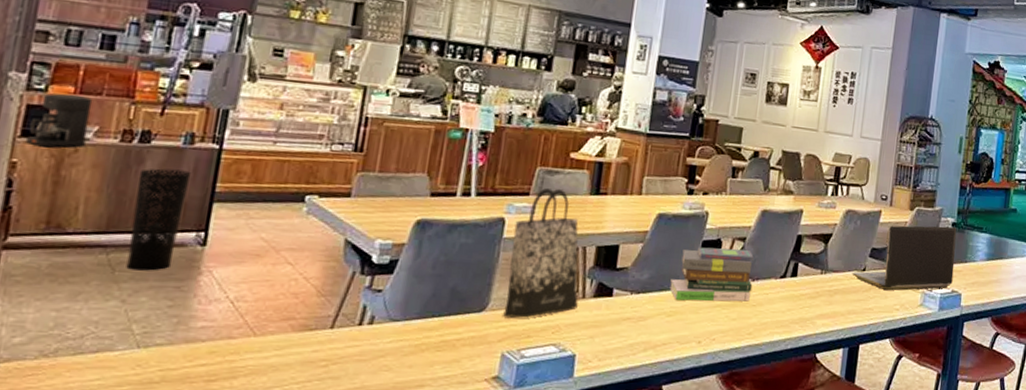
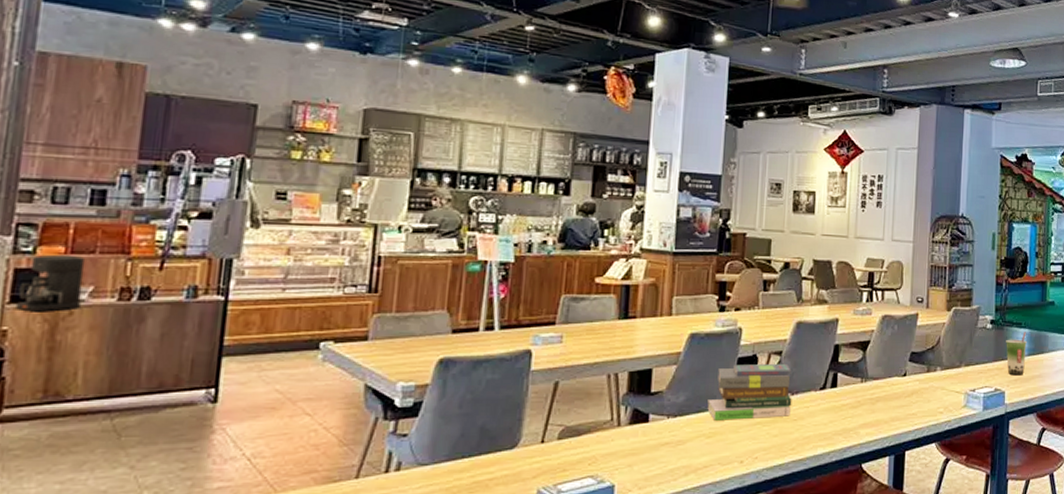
umbrella stand: present [126,168,192,271] -> none [133,325,197,434]
shopping bag: present [503,188,579,318] -> none [536,316,614,452]
laptop computer: present [852,225,957,291] -> none [892,325,996,394]
beverage cup: none [965,236,987,280] -> present [1006,331,1027,376]

